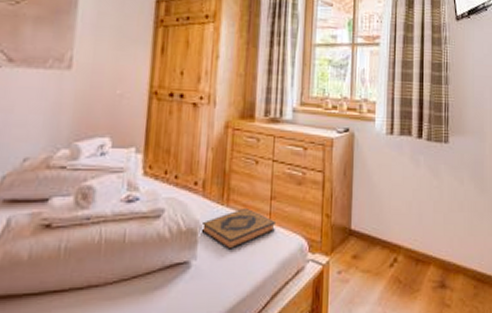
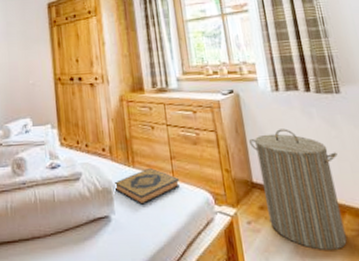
laundry hamper: none [355,175,435,301] -> present [249,128,347,250]

